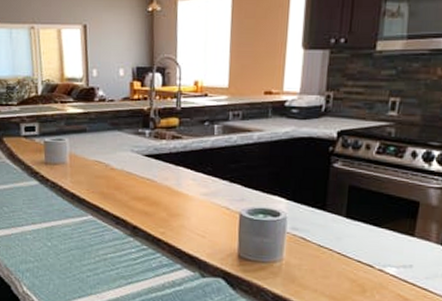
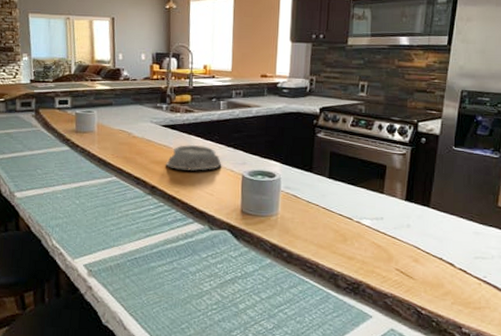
mortar: none [149,177,216,209] -> present [166,144,222,171]

